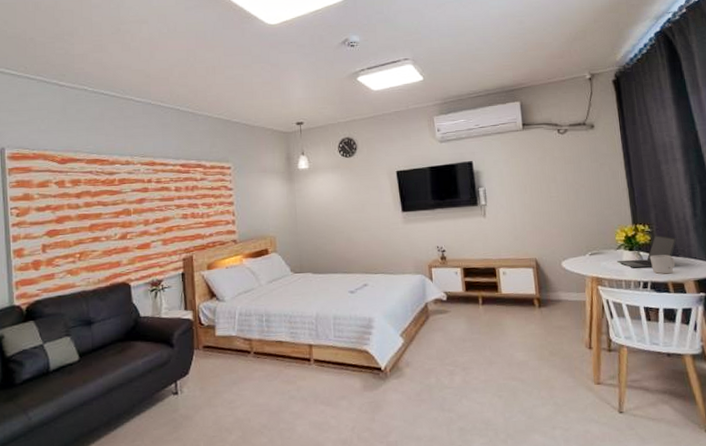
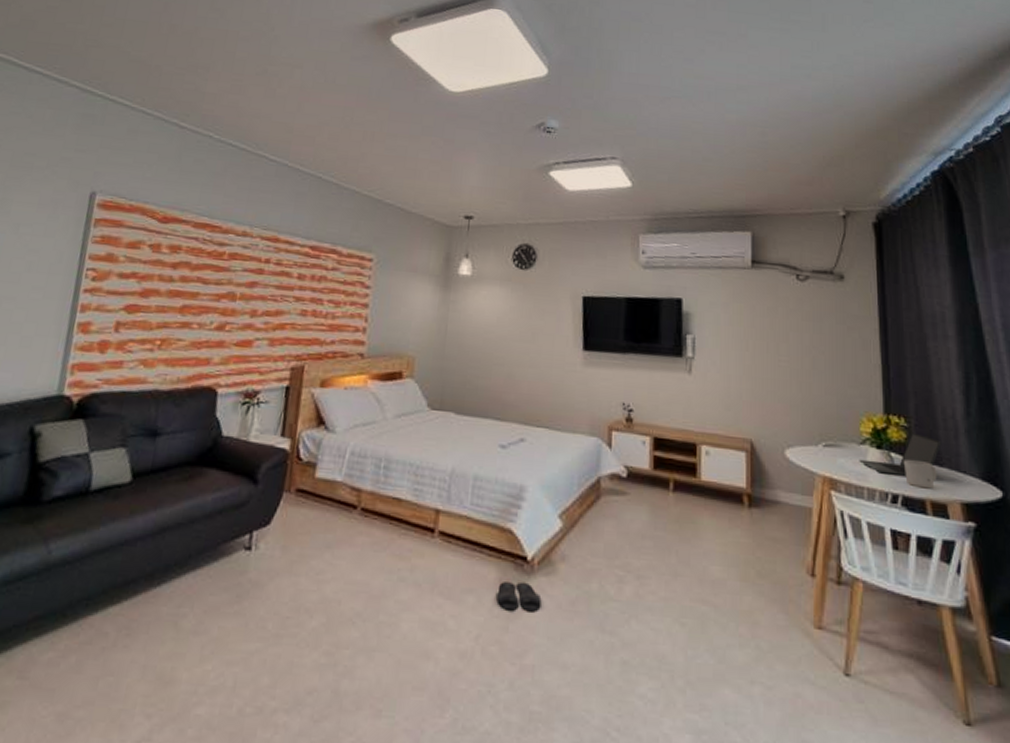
slippers: none [362,385,396,407] -> present [495,581,542,612]

